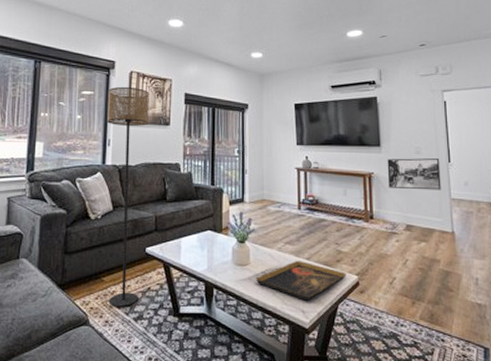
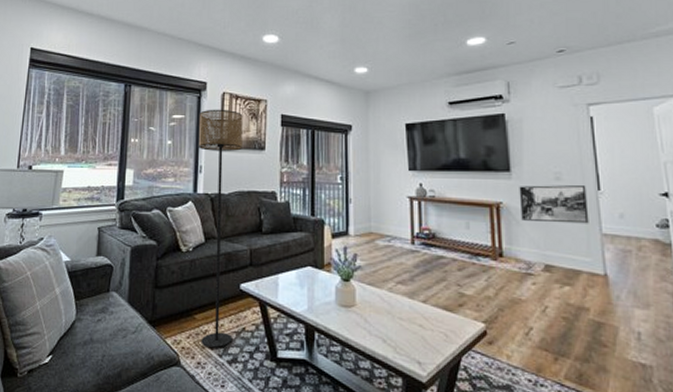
decorative tray: present [255,261,346,302] -> none [362,304,471,352]

